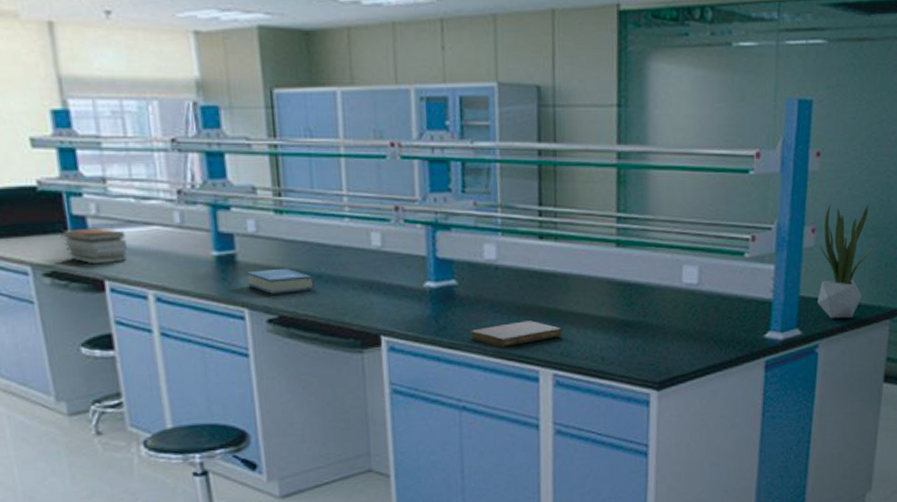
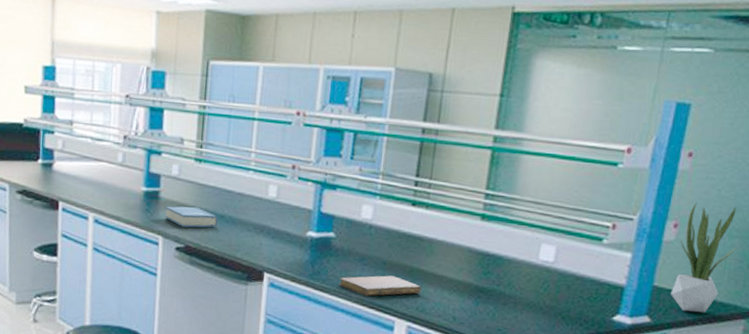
book stack: present [60,227,129,265] -> none [34,158,81,188]

